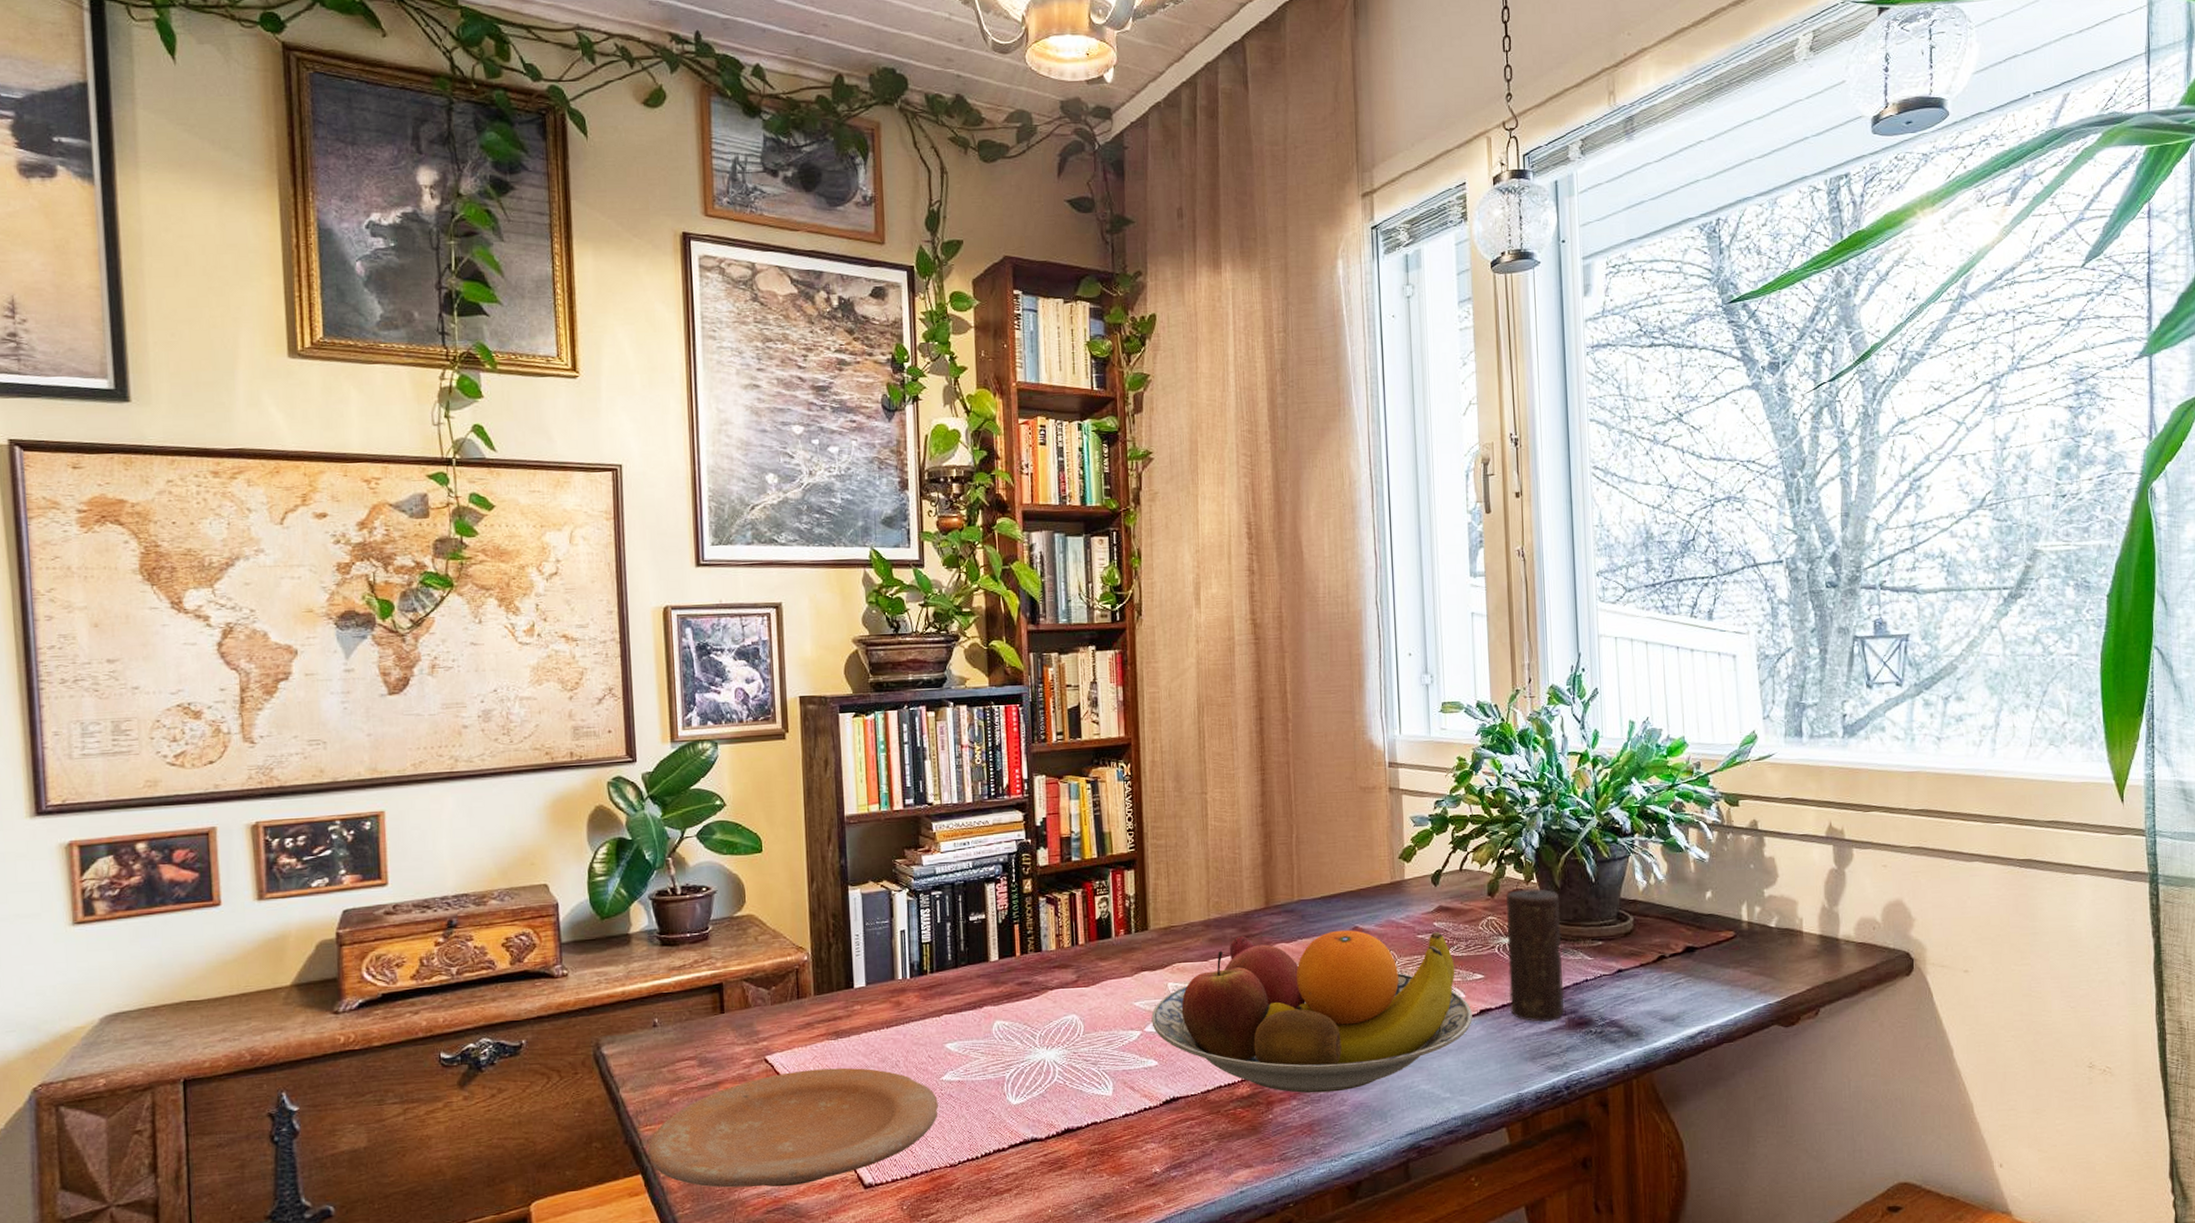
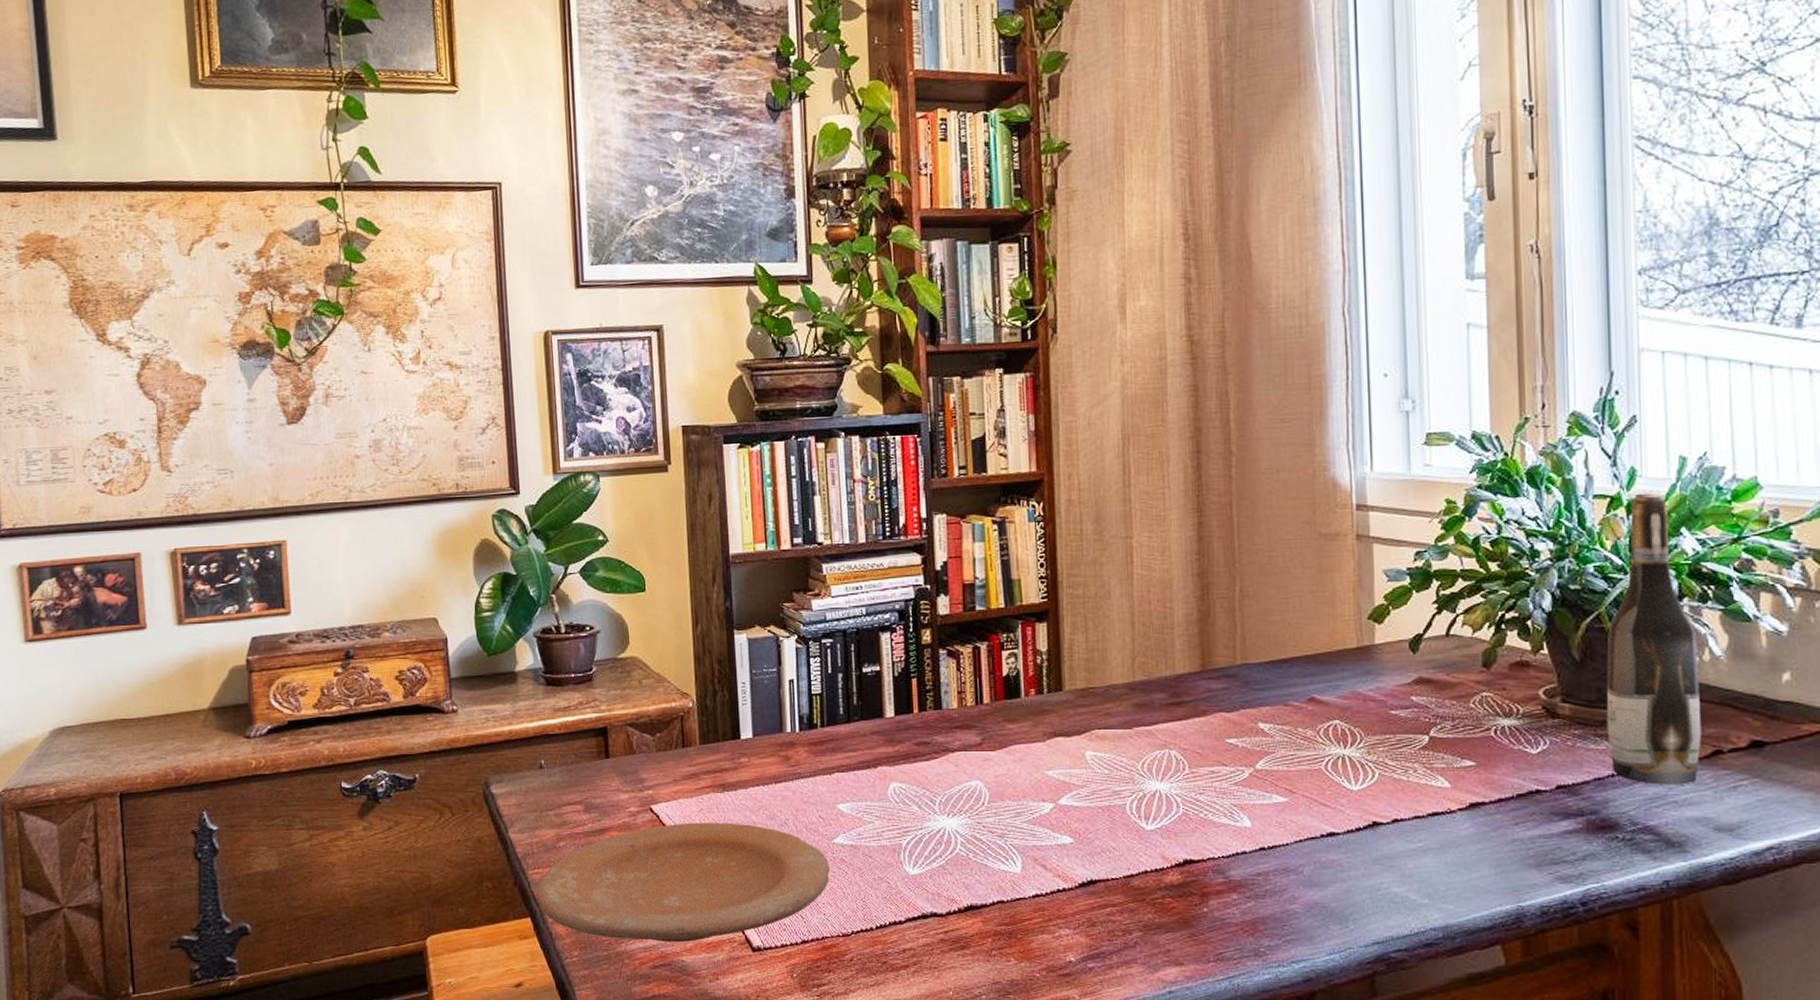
fruit bowl: present [1151,930,1472,1093] -> none [1066,700,1459,887]
candle: present [1505,888,1564,1022] -> none [1505,661,1582,822]
wine bottle: none [1580,750,1651,987] -> present [1606,492,1702,785]

